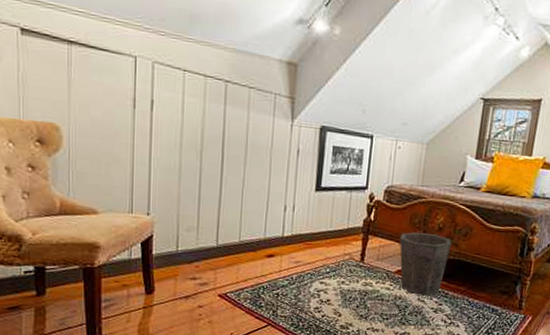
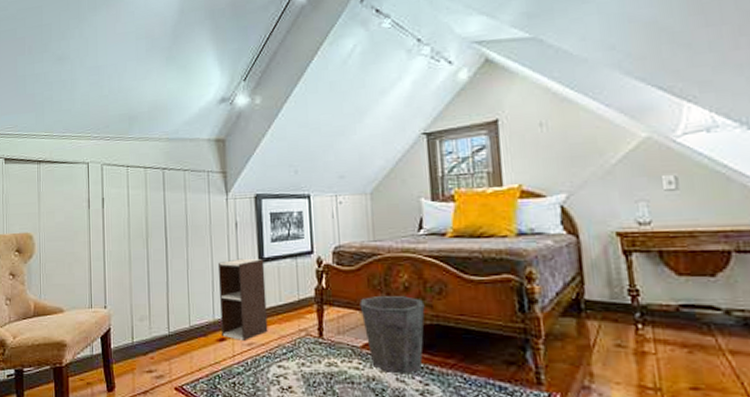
shelf unit: none [271,184,321,259] -> present [217,258,268,340]

